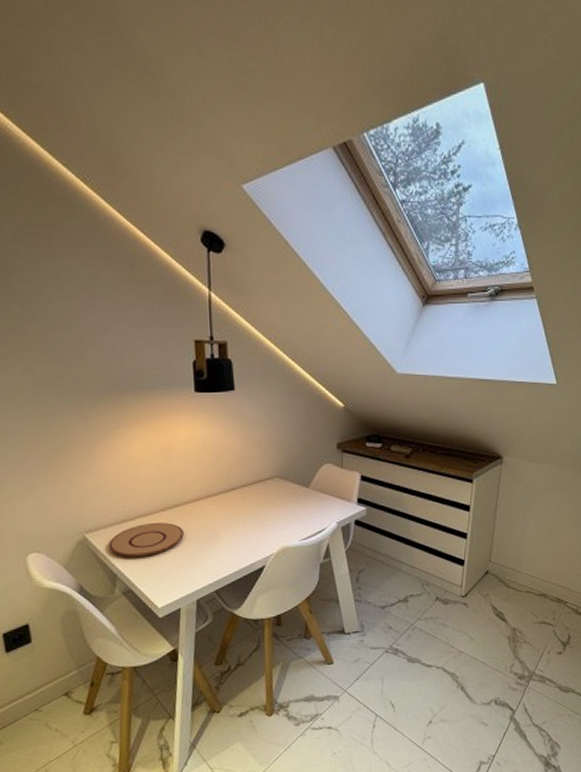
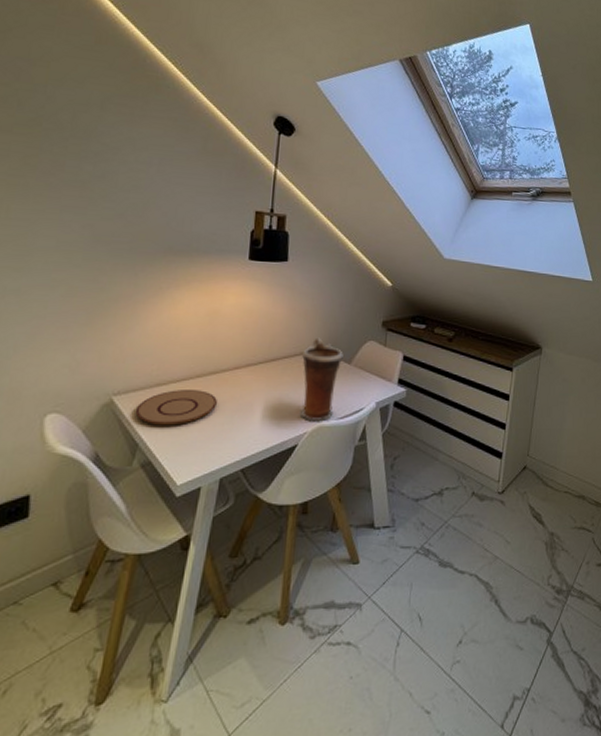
vase: none [259,464,301,543] -> present [301,337,343,420]

